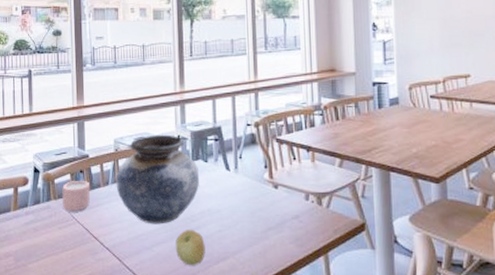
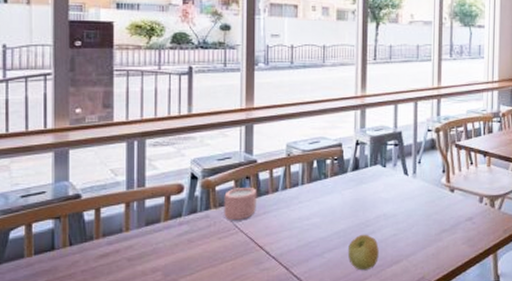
vase: present [116,134,199,225] -> none [286,139,376,231]

